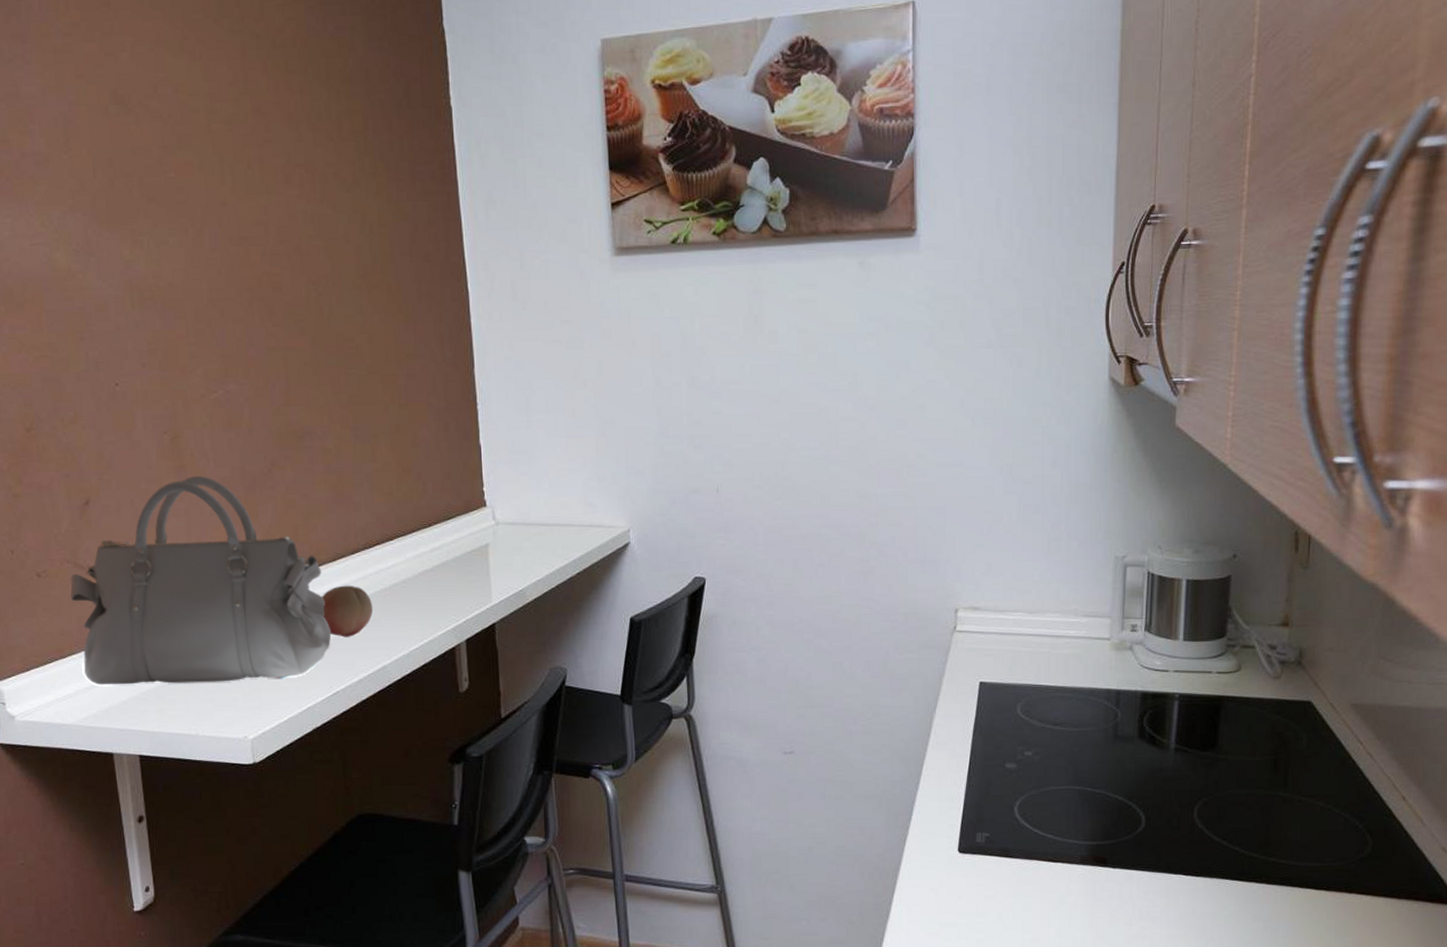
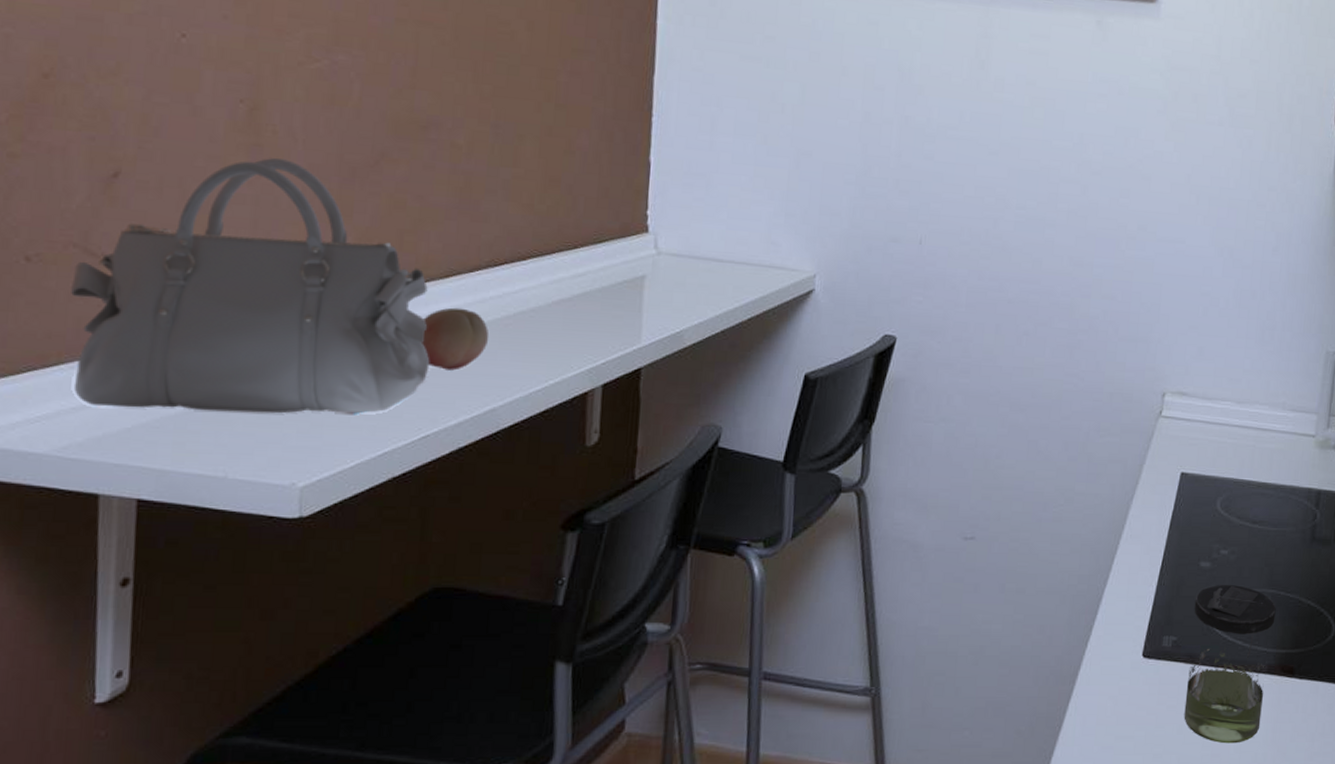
jar: none [1002,783,1084,929] -> present [1184,584,1276,744]

